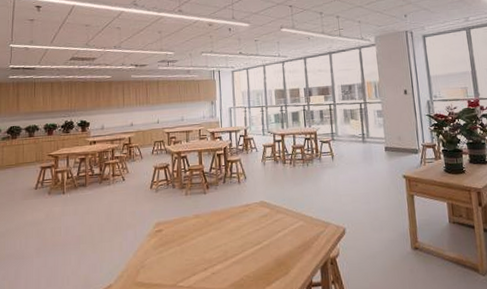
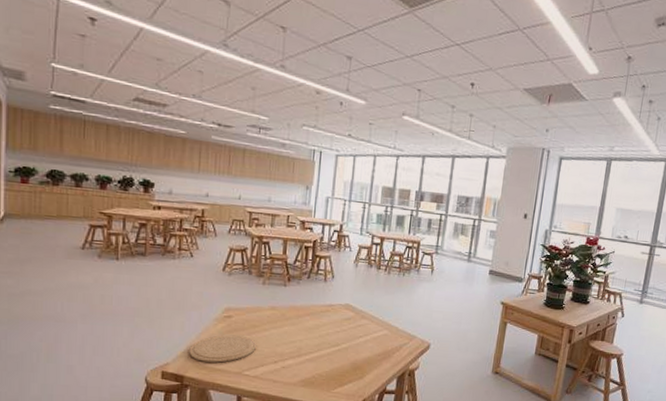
plate: none [128,247,187,279] -> present [189,334,257,363]

